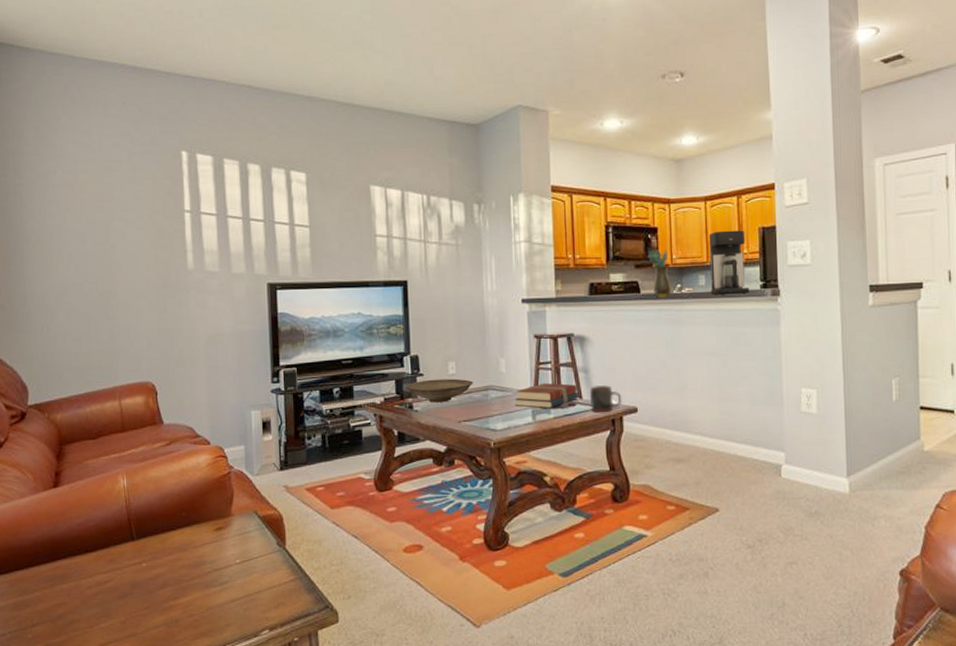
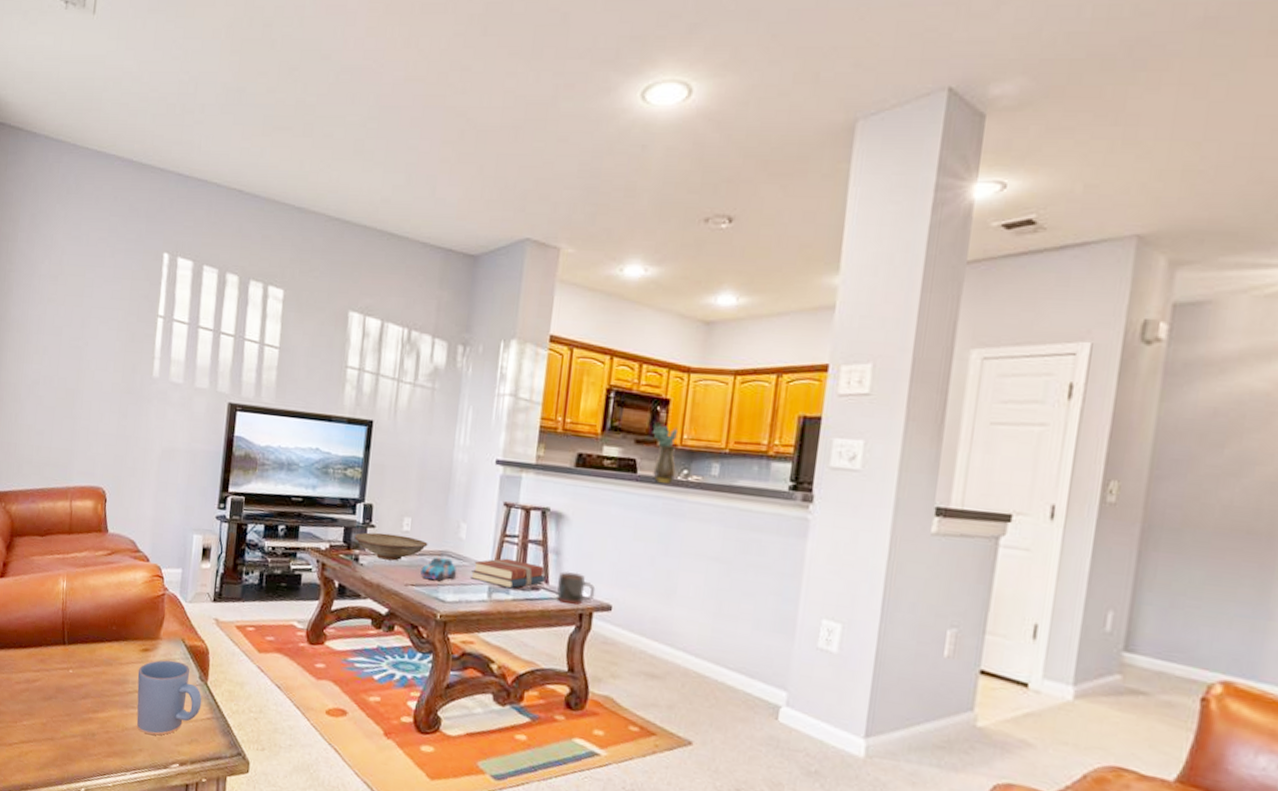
mug: none [214,533,283,608] -> present [136,660,202,736]
toy car: none [470,391,503,414] -> present [420,556,457,582]
coffee maker: present [708,230,750,296] -> none [724,413,779,495]

